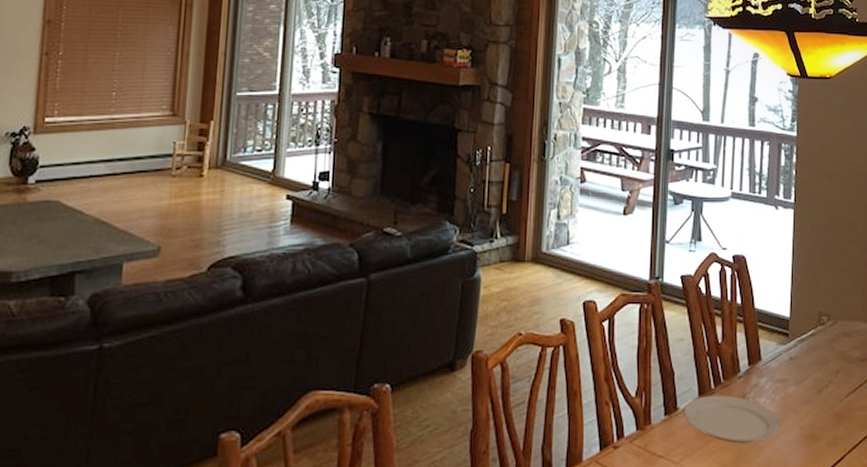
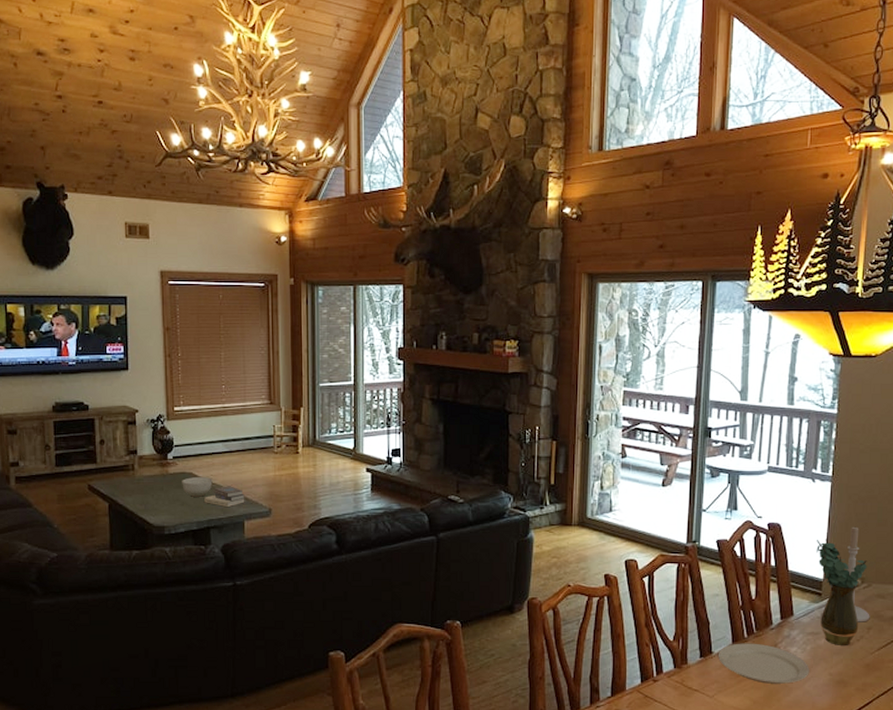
bowl: none [43,207,86,232] -> present [182,477,213,497]
books: none [72,218,128,246] -> present [204,486,245,508]
vase: none [782,272,832,393] -> present [816,539,867,645]
candlestick: none [811,257,838,365] -> present [846,526,870,622]

